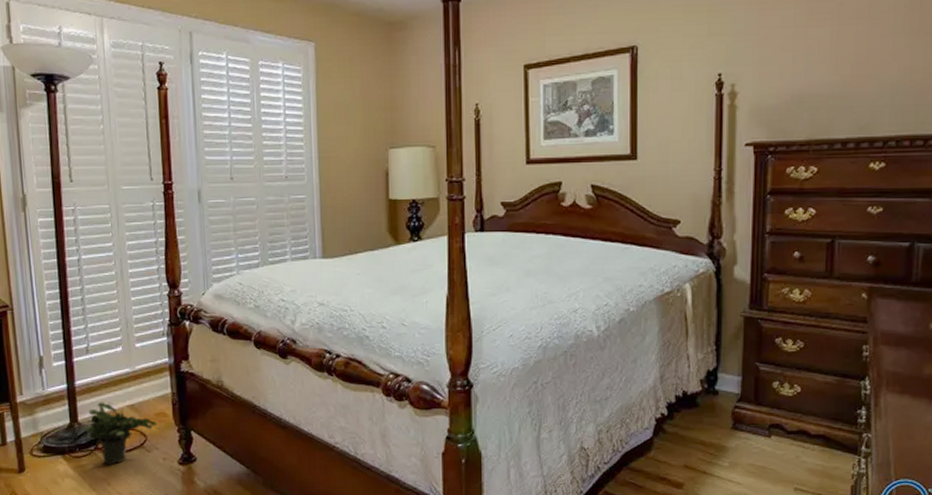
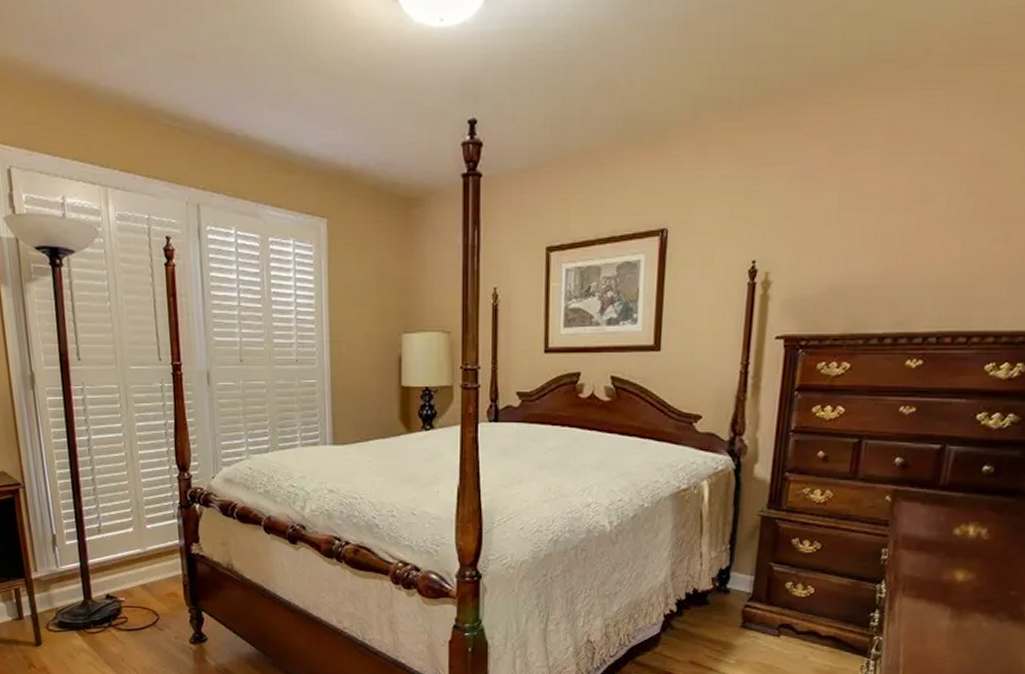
potted plant: present [83,402,156,465] -> none [97,581,168,642]

